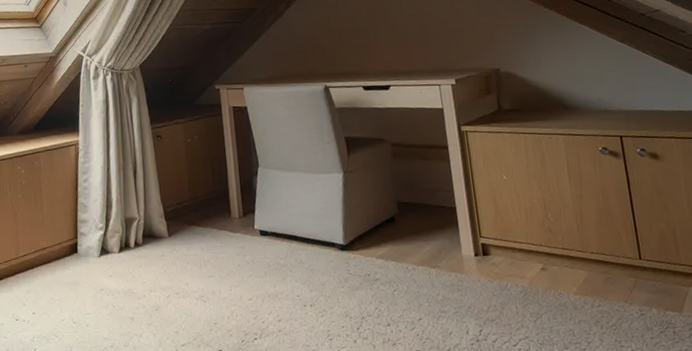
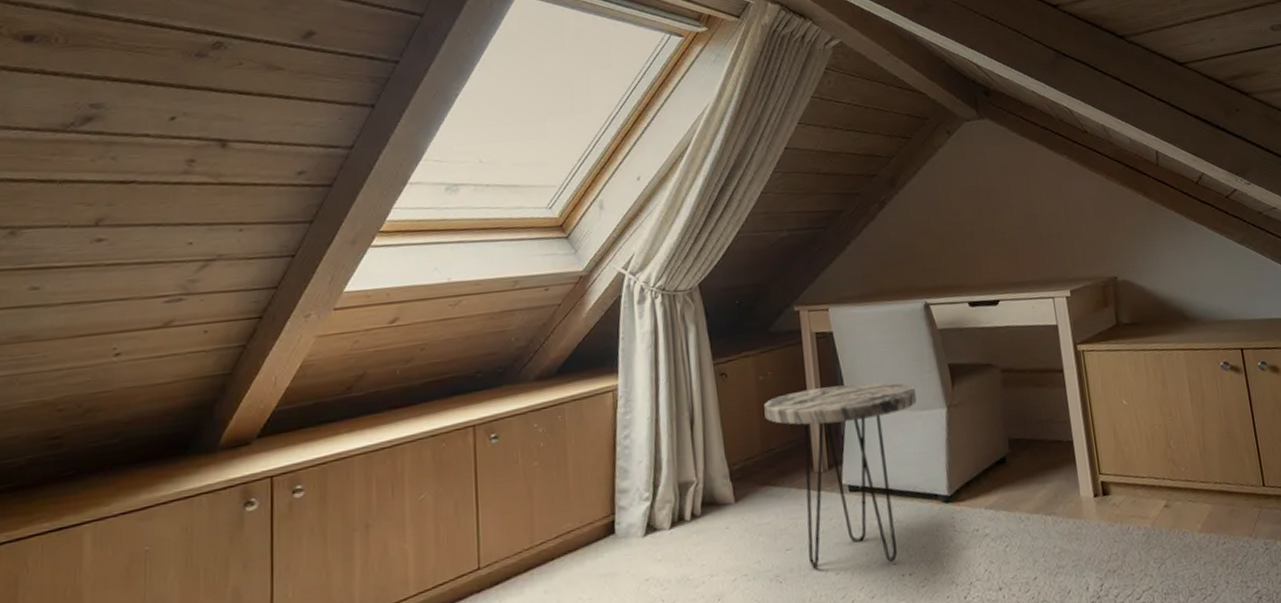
side table: none [191,149,317,295] -> present [764,382,917,569]

